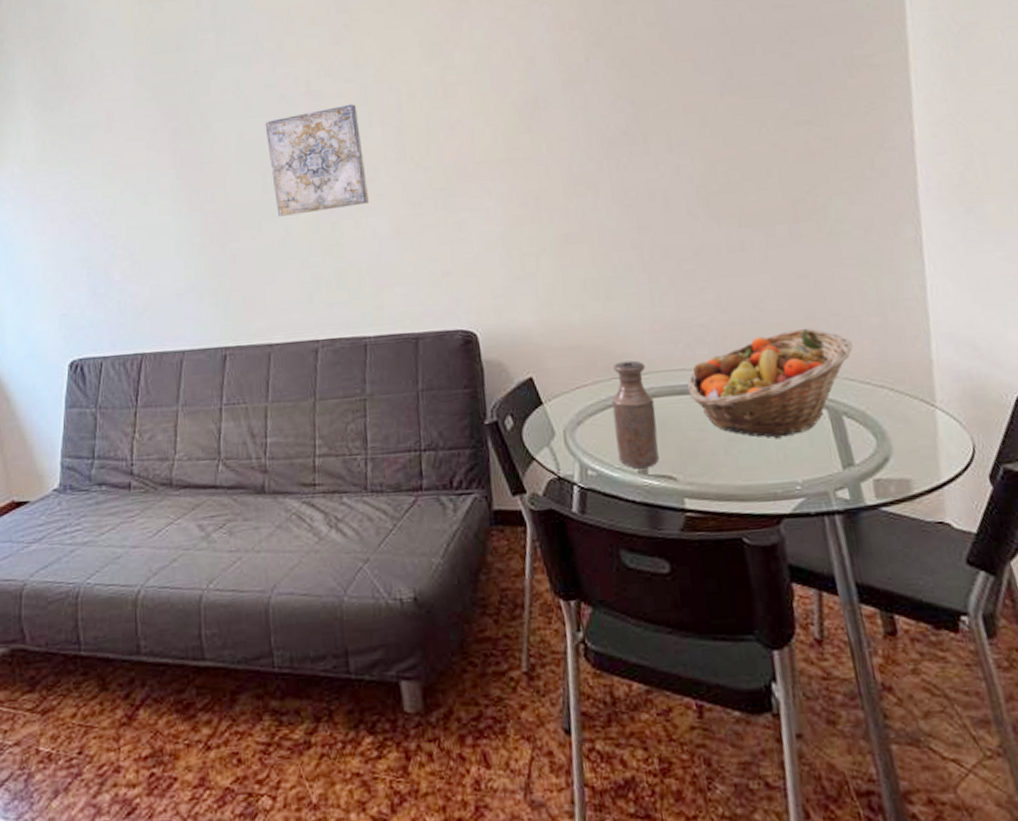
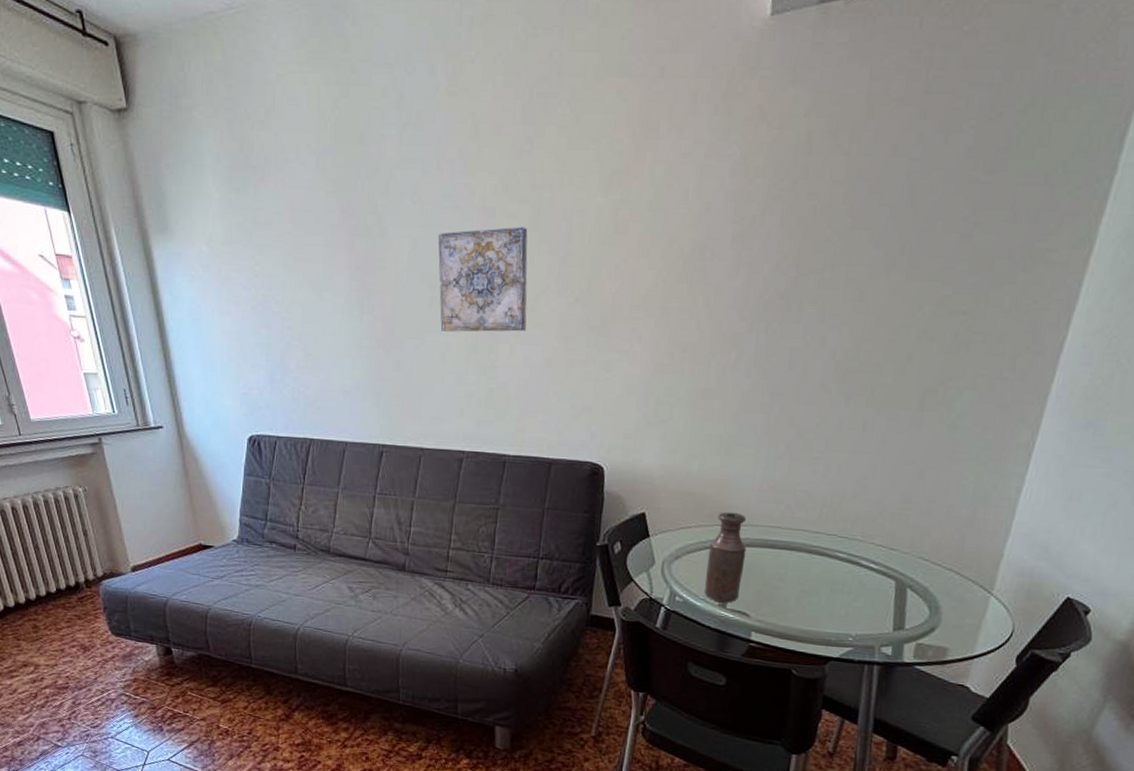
fruit basket: present [687,328,853,438] -> none [778,508,936,597]

